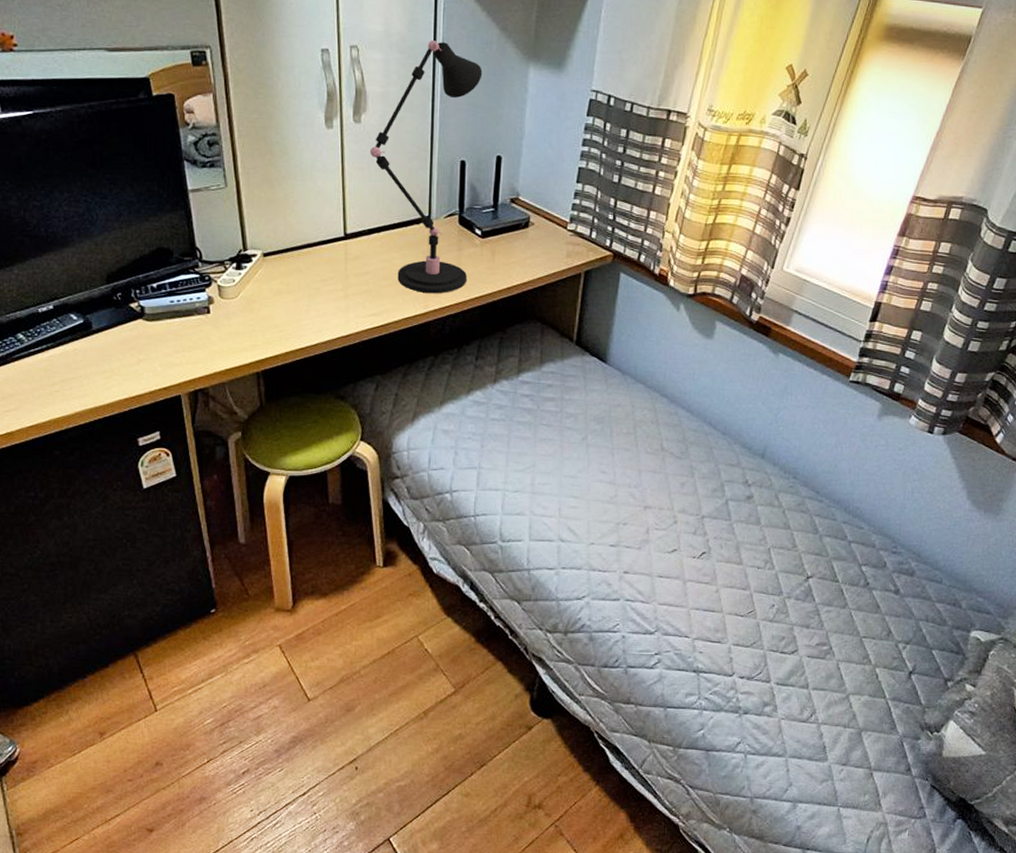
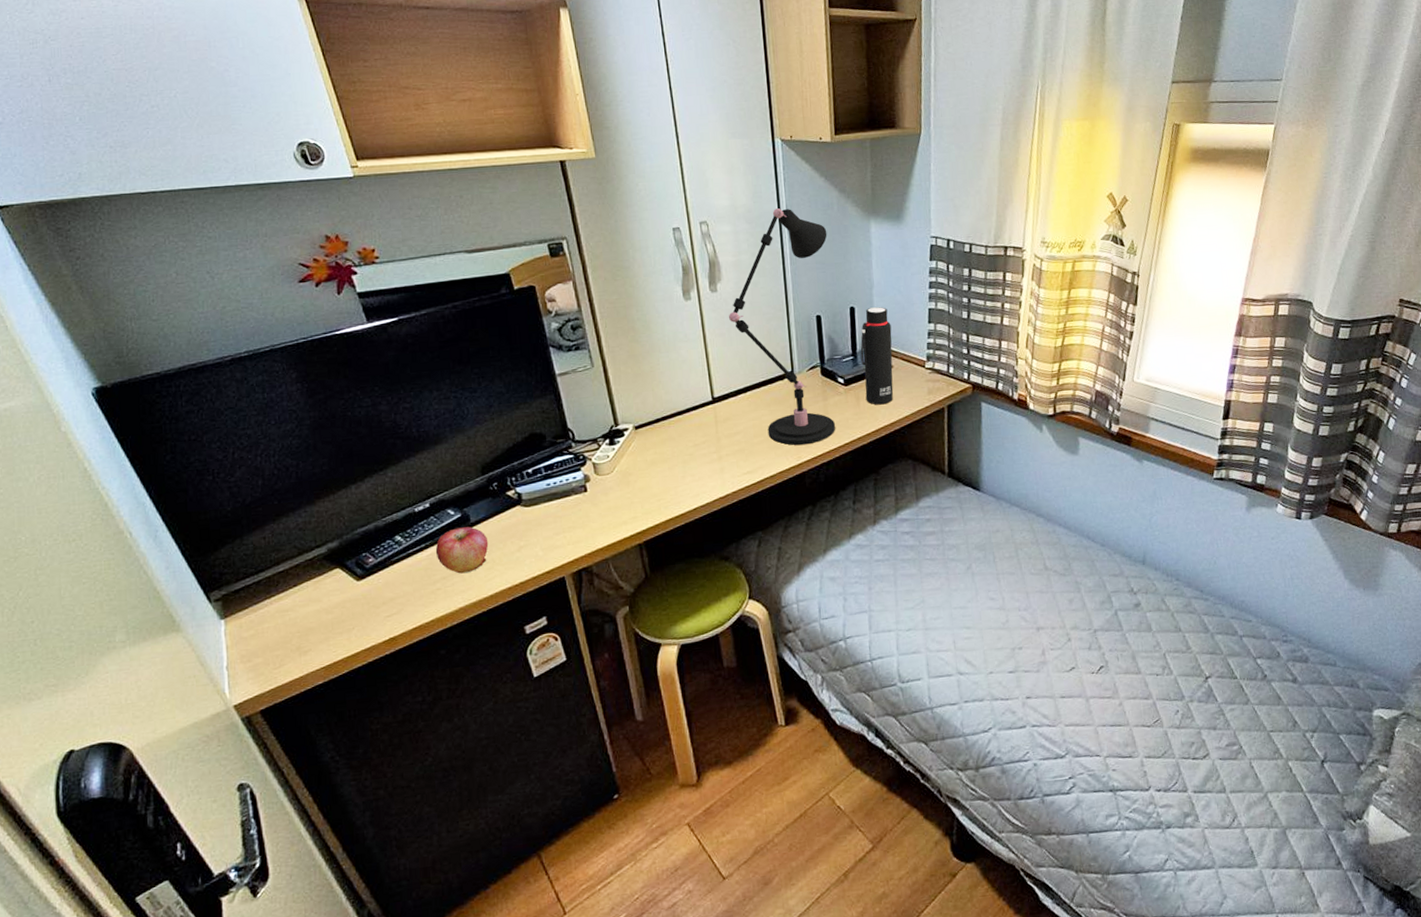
apple: none [56,333,109,379] -> present [435,526,489,574]
water bottle: none [501,159,537,262] -> present [860,307,894,405]

